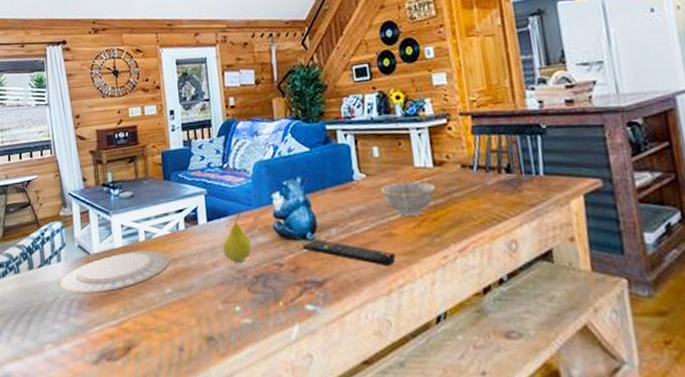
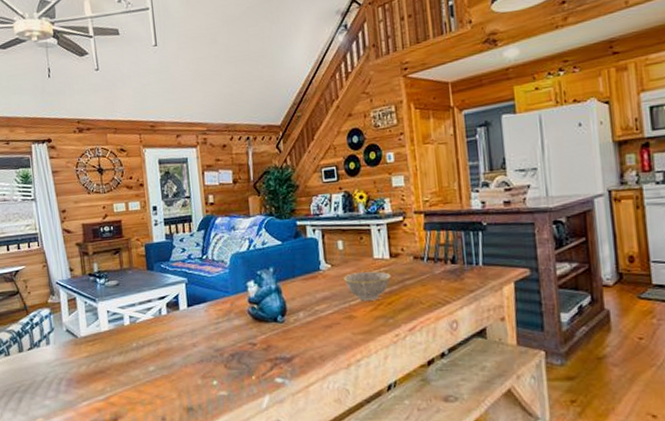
plate: present [60,250,171,294] -> none [49,333,154,373]
fruit: present [222,212,252,263] -> none [201,298,228,343]
remote control: present [302,239,396,267] -> none [273,322,355,344]

